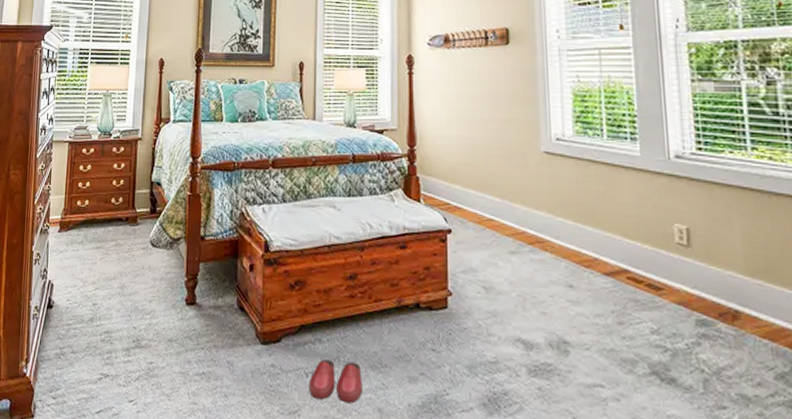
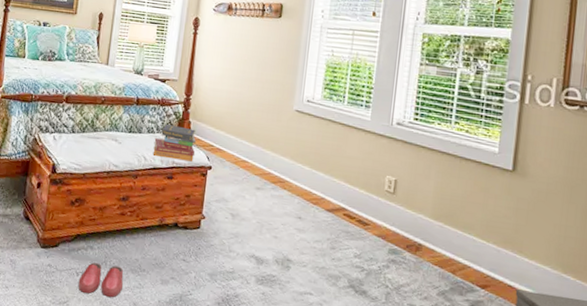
books: none [378,183,428,226] -> present [153,124,196,162]

